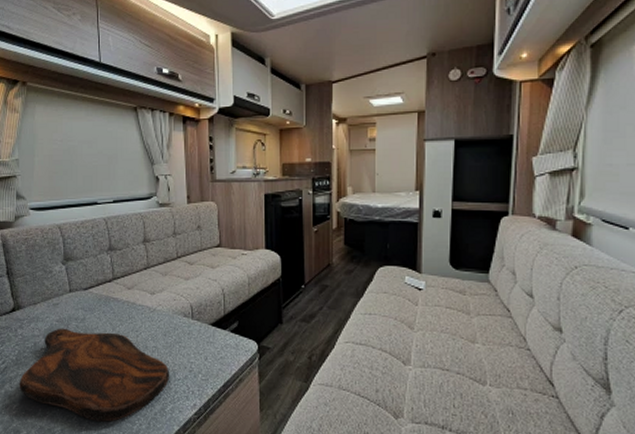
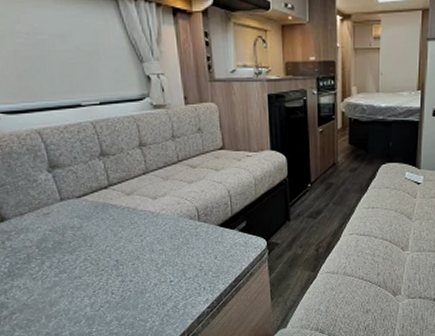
cutting board: present [19,328,170,422] -> none [15,237,180,323]

